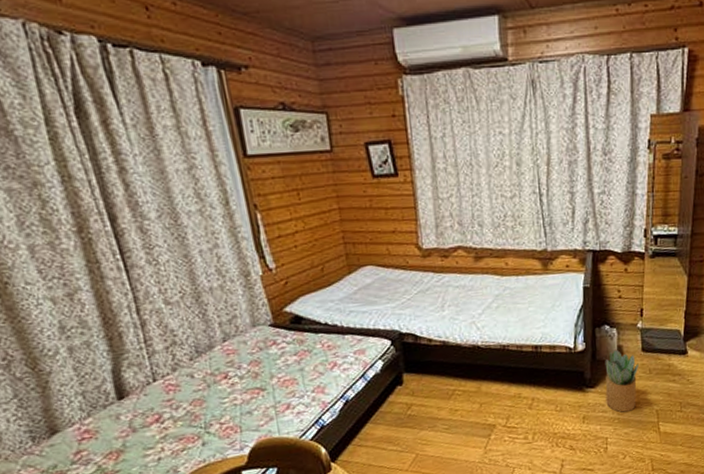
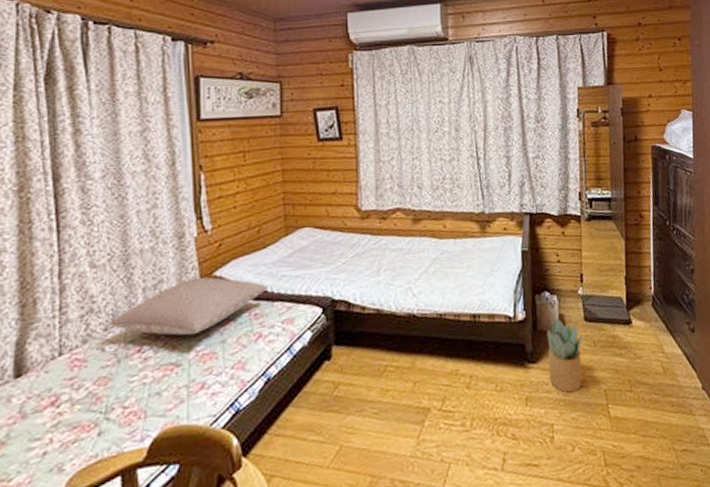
pillow: none [193,312,337,365] -> present [109,276,268,336]

